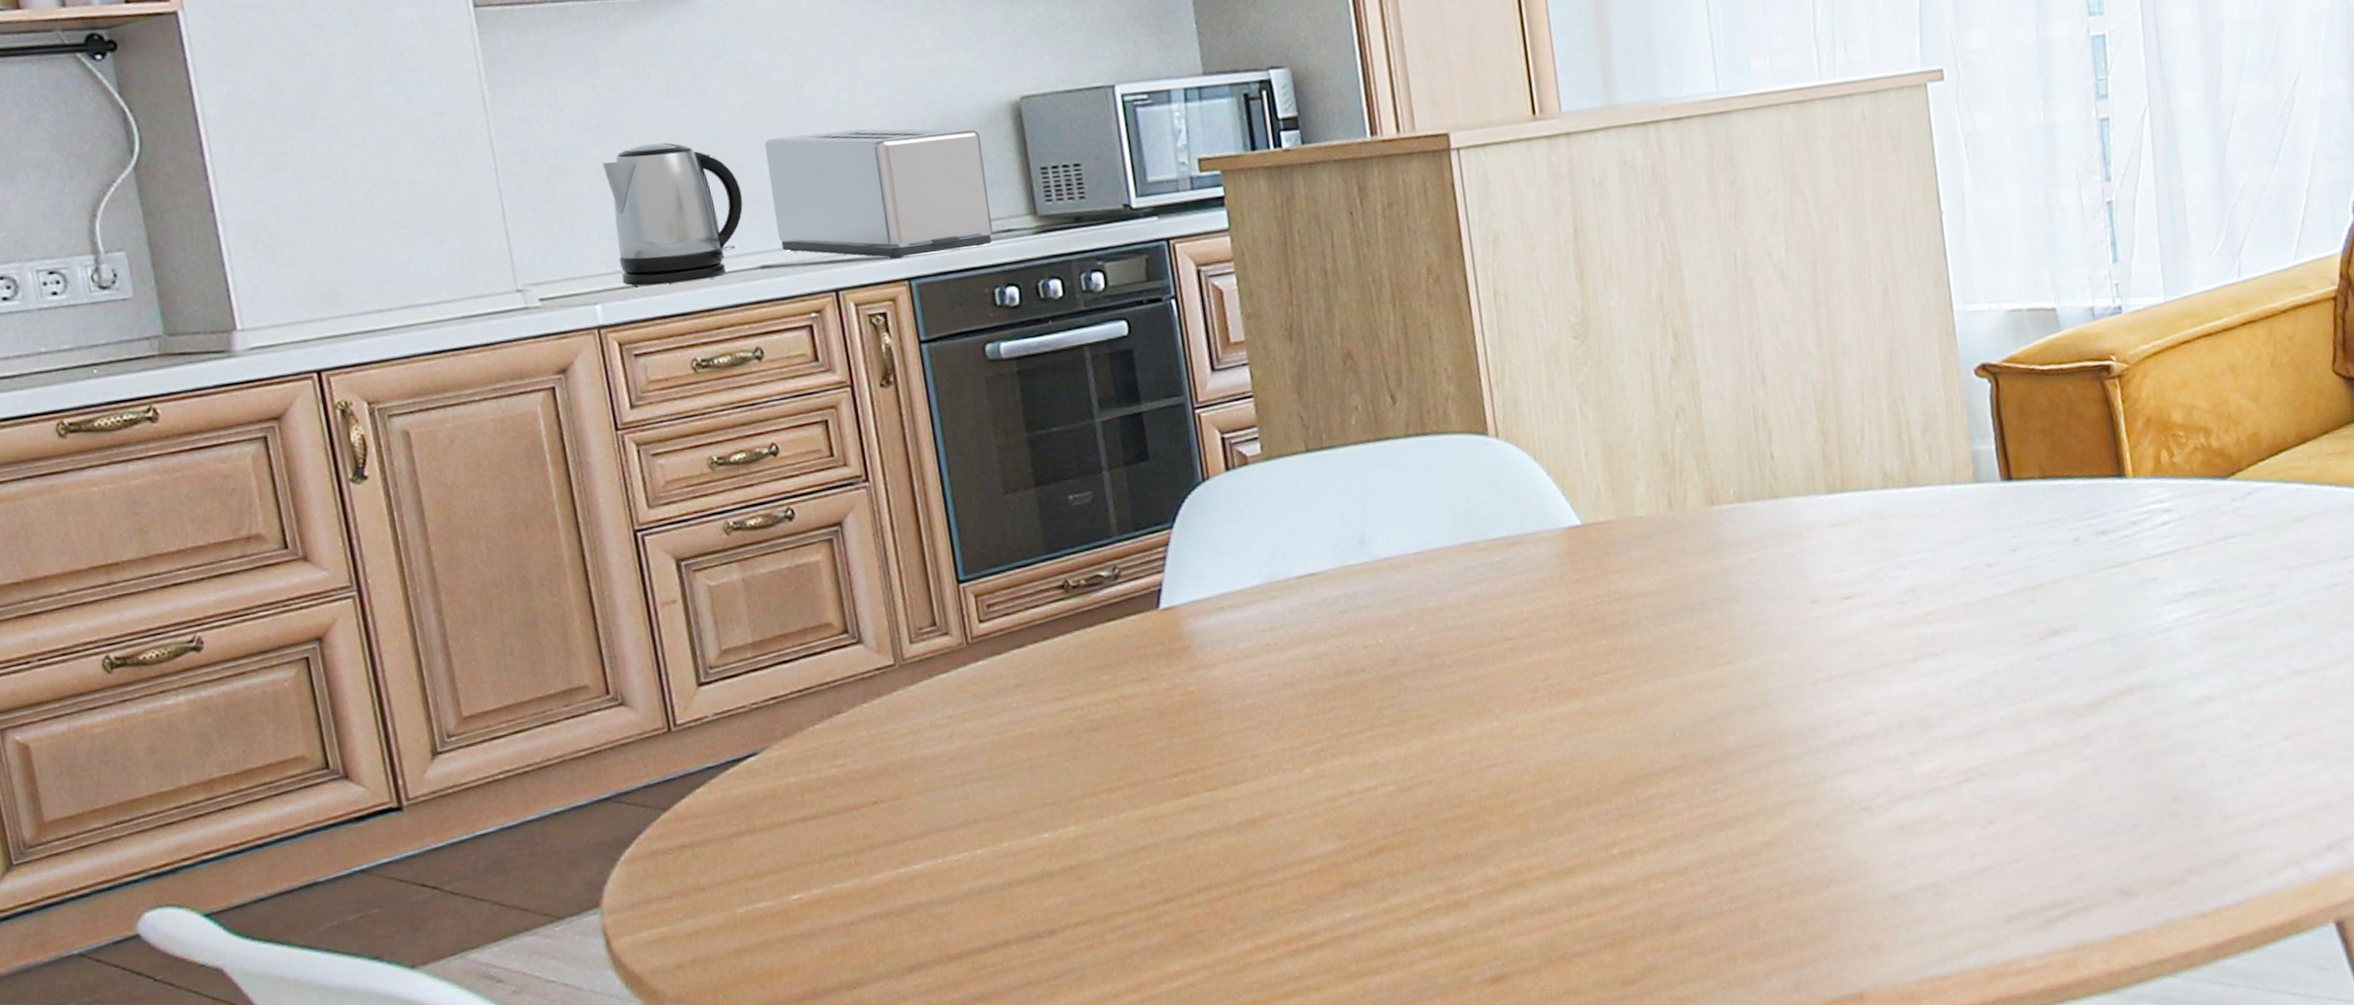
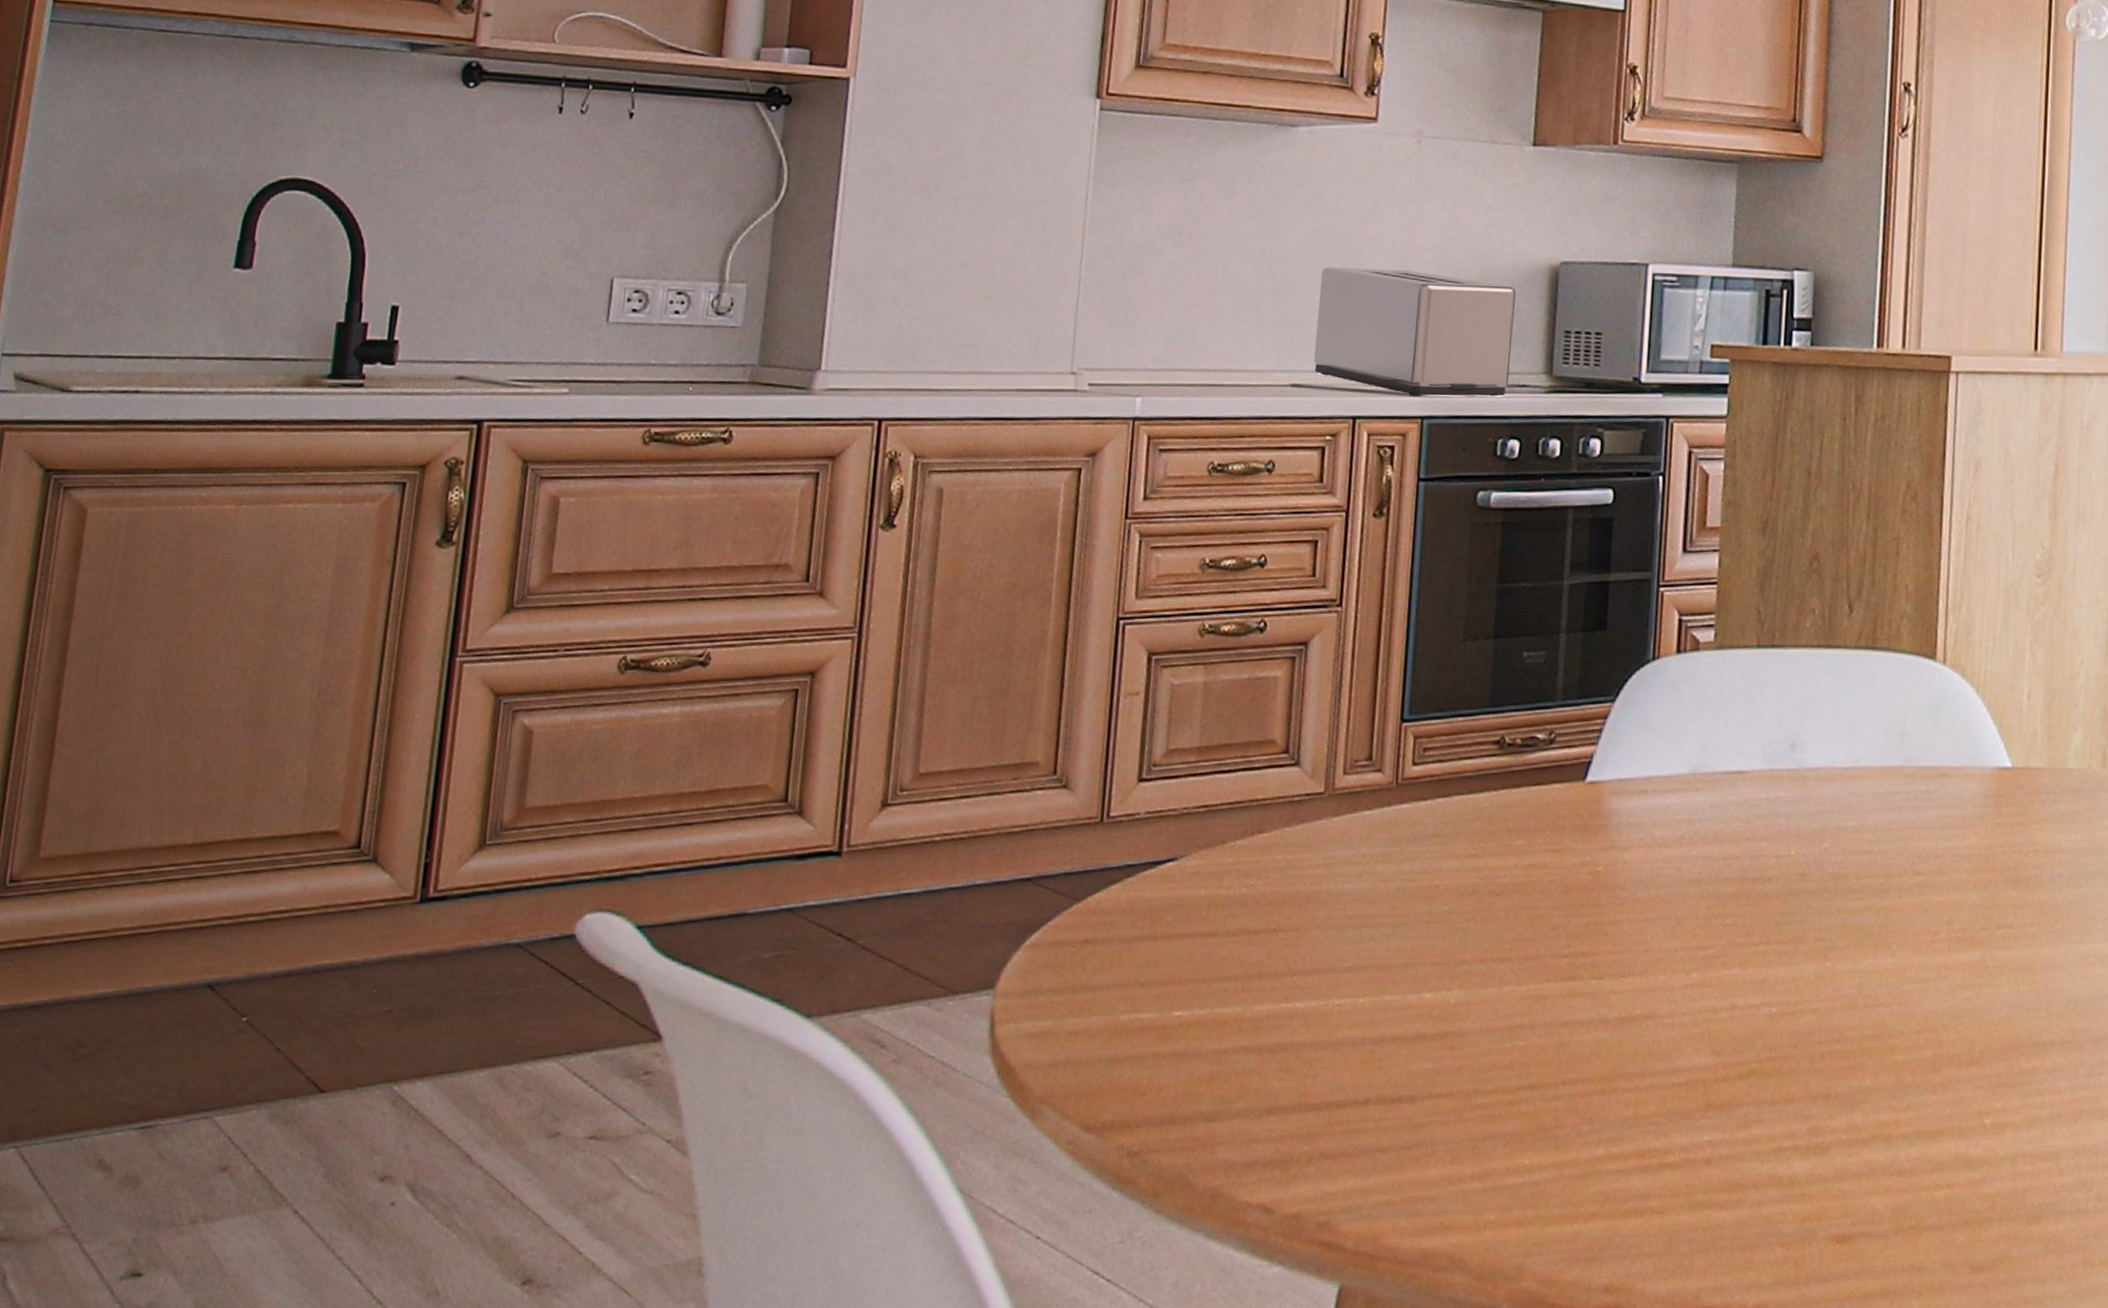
kettle: present [602,142,743,287] -> none [1165,256,1291,389]

